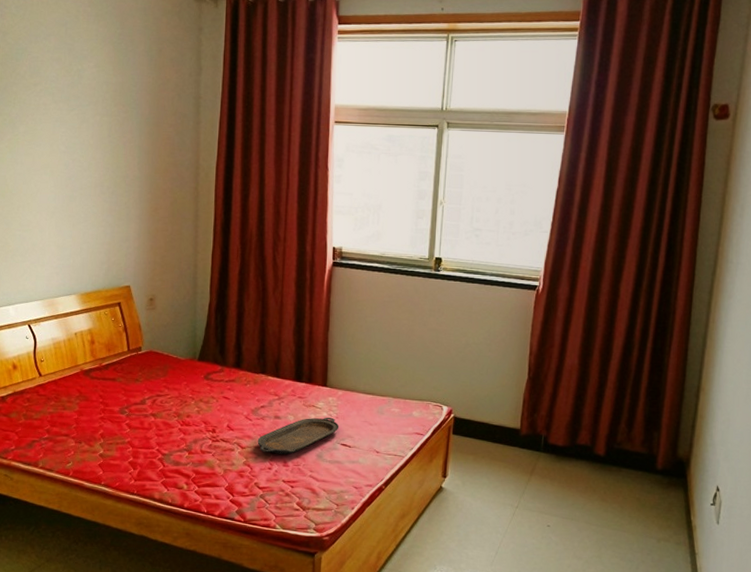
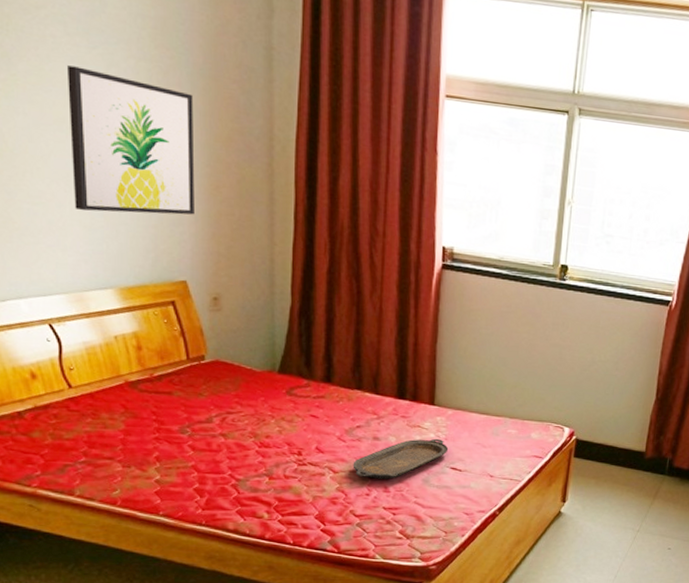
wall art: none [52,125,141,234] -> present [68,65,195,215]

